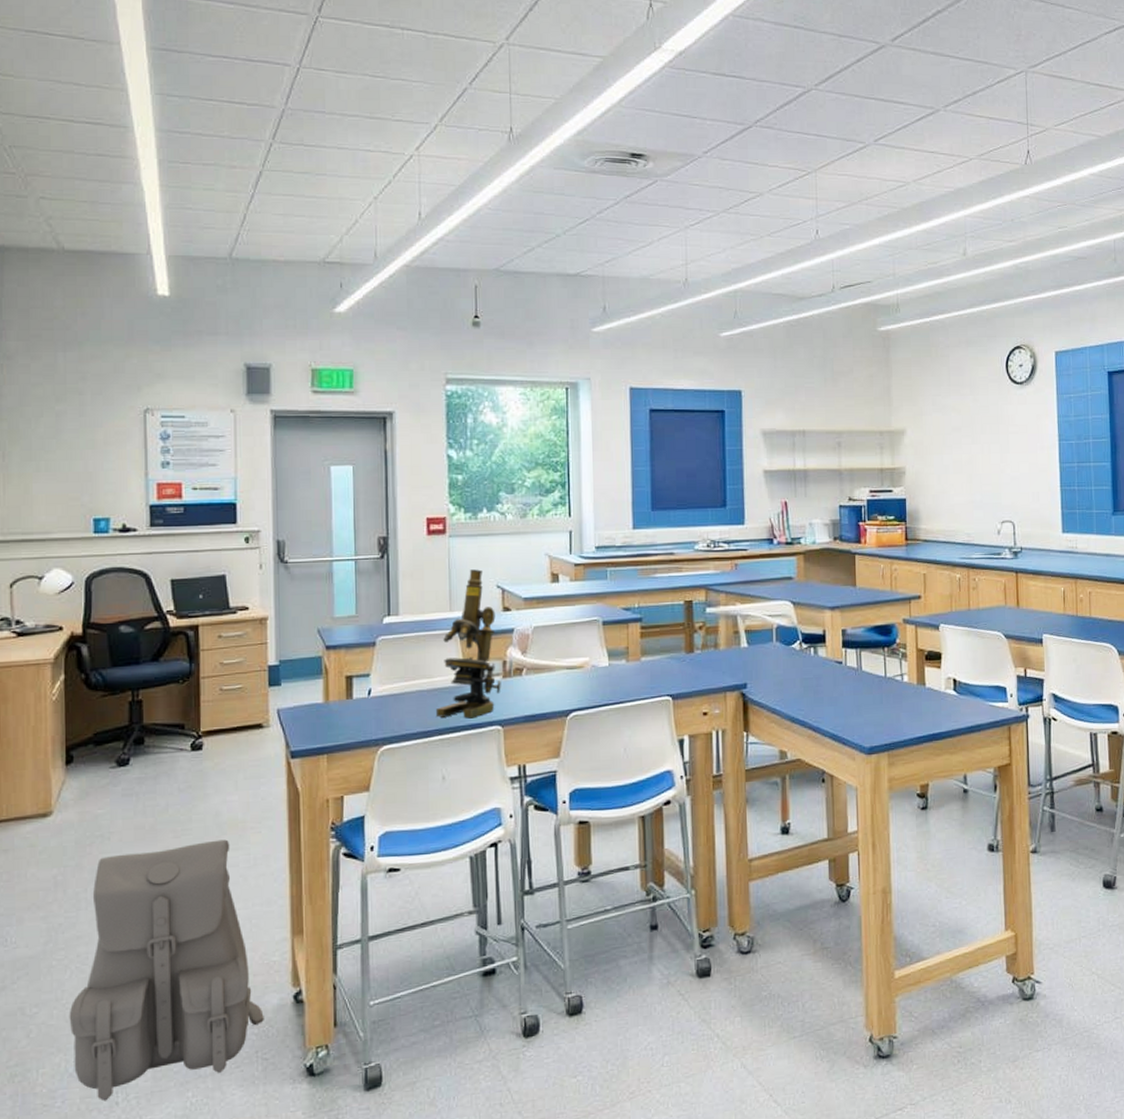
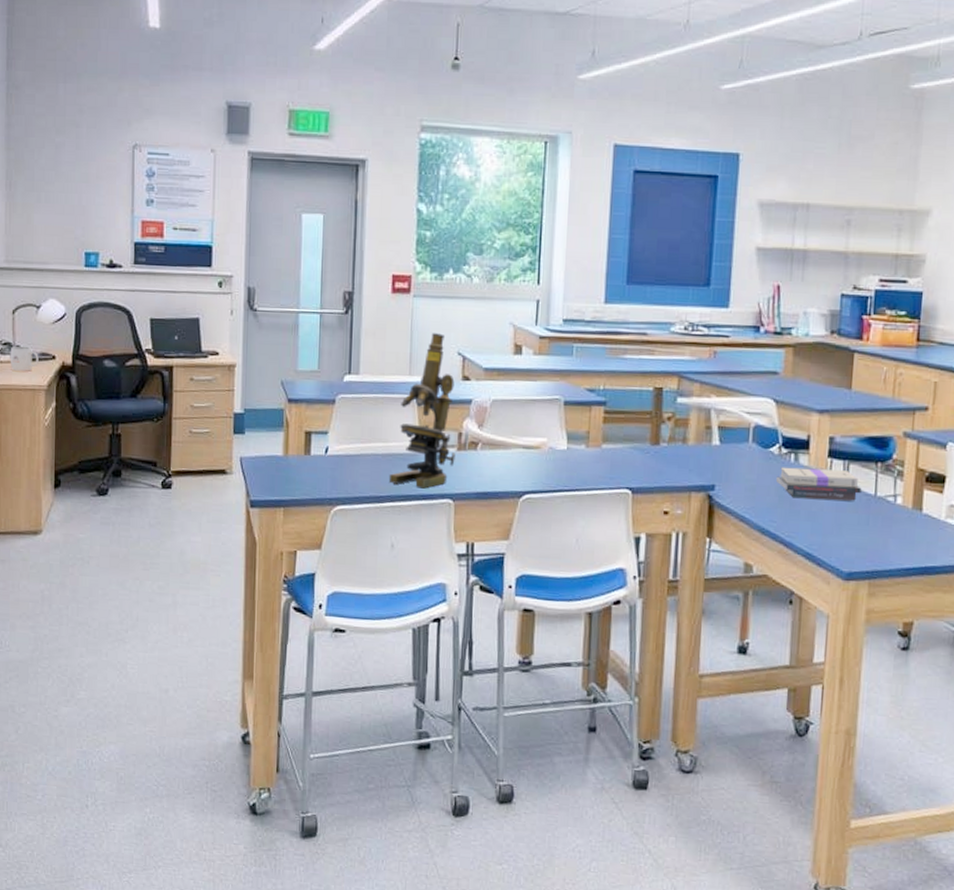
mug: none [8,619,43,648] -> present [10,346,39,372]
backpack: present [69,839,264,1101] -> none [50,577,215,802]
books: none [799,658,874,687] -> present [775,467,862,501]

